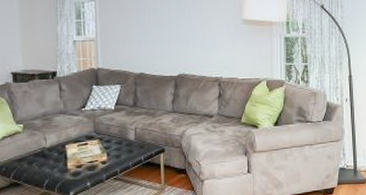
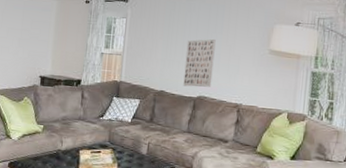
wall art: none [161,14,190,66] -> present [183,38,216,87]

